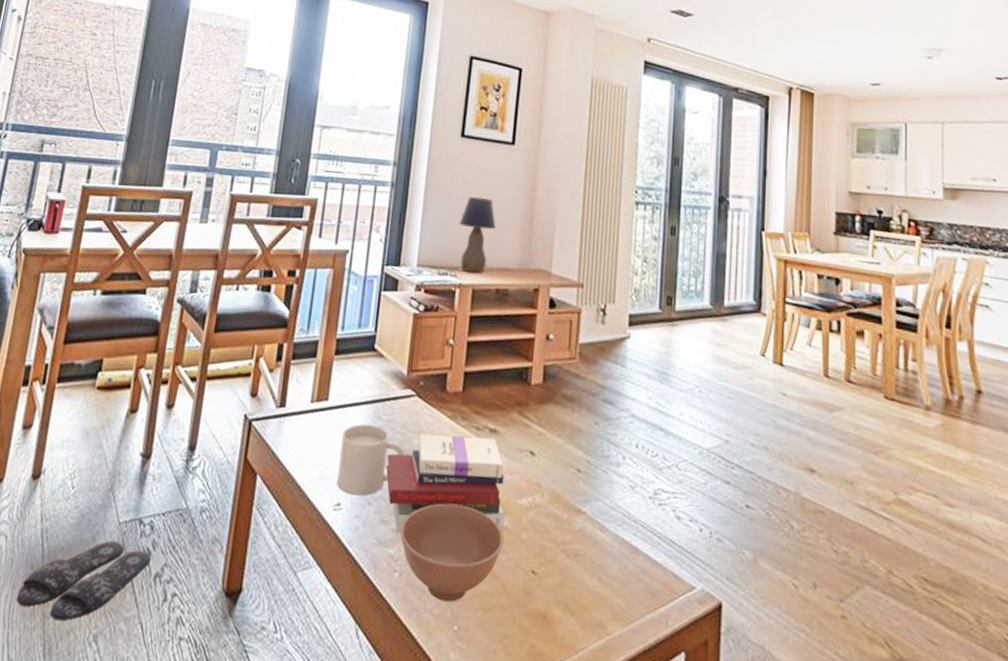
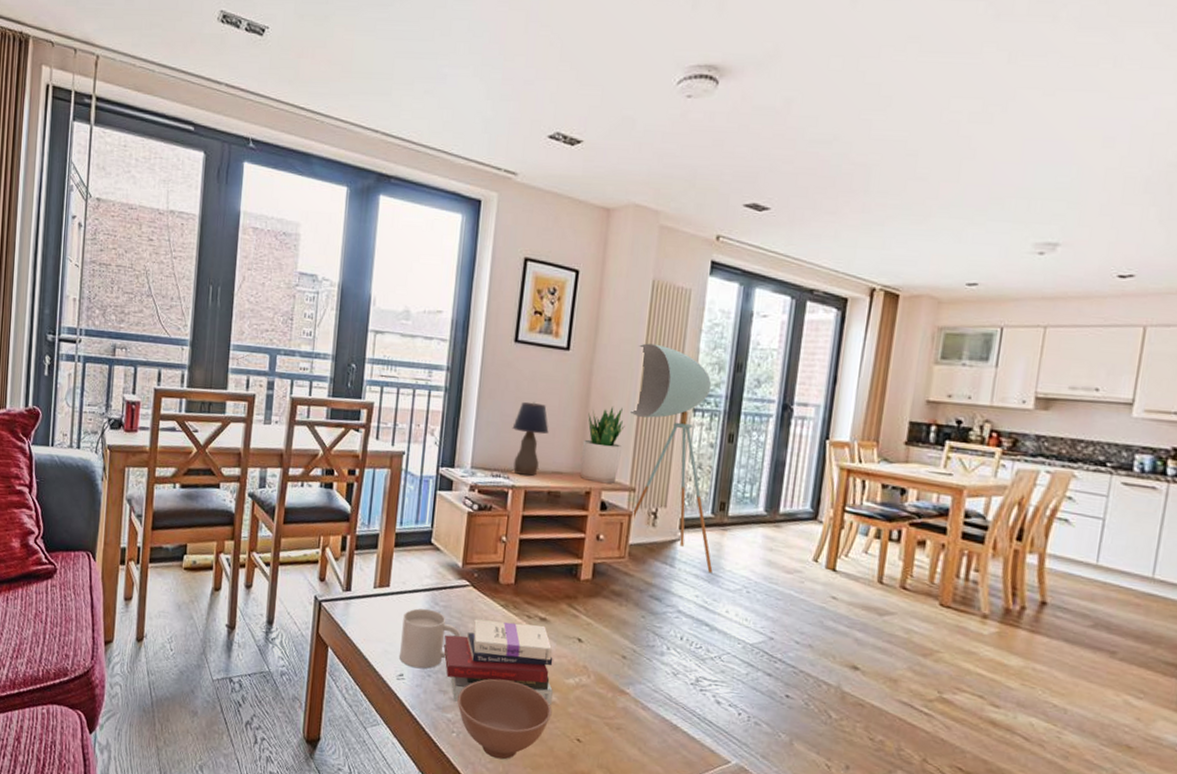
slippers: present [17,541,151,621] -> none [135,694,241,753]
planter: none [527,201,571,280] -> present [579,407,625,484]
floor lamp: none [576,138,664,373] -> present [631,343,713,573]

